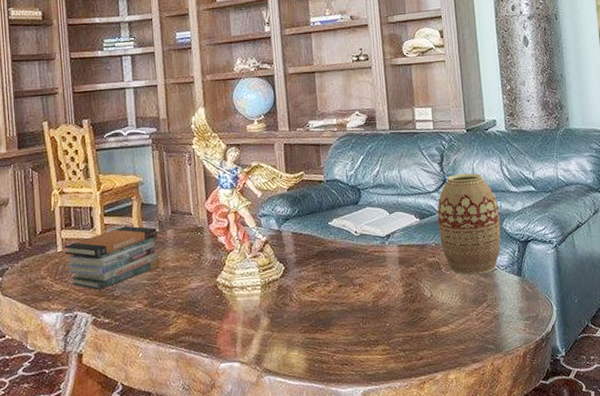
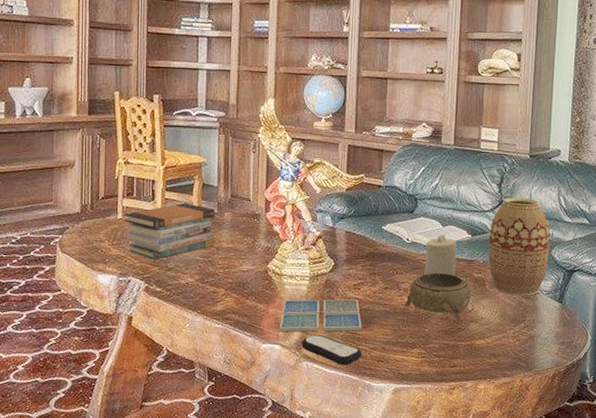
drink coaster: none [236,302,322,348] -> present [280,299,362,332]
remote control: none [261,345,325,375] -> present [302,334,362,365]
decorative bowl: none [361,261,428,307] -> present [404,272,471,318]
candle: none [375,222,409,267] -> present [424,234,457,276]

